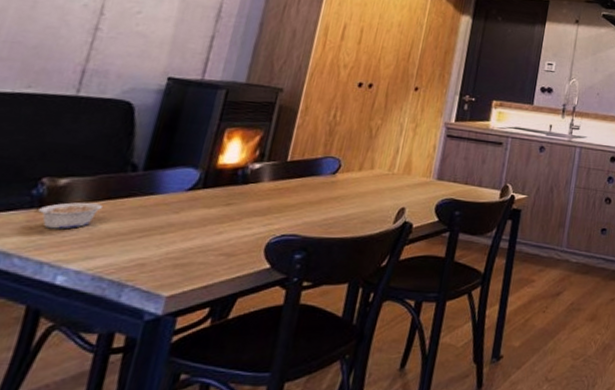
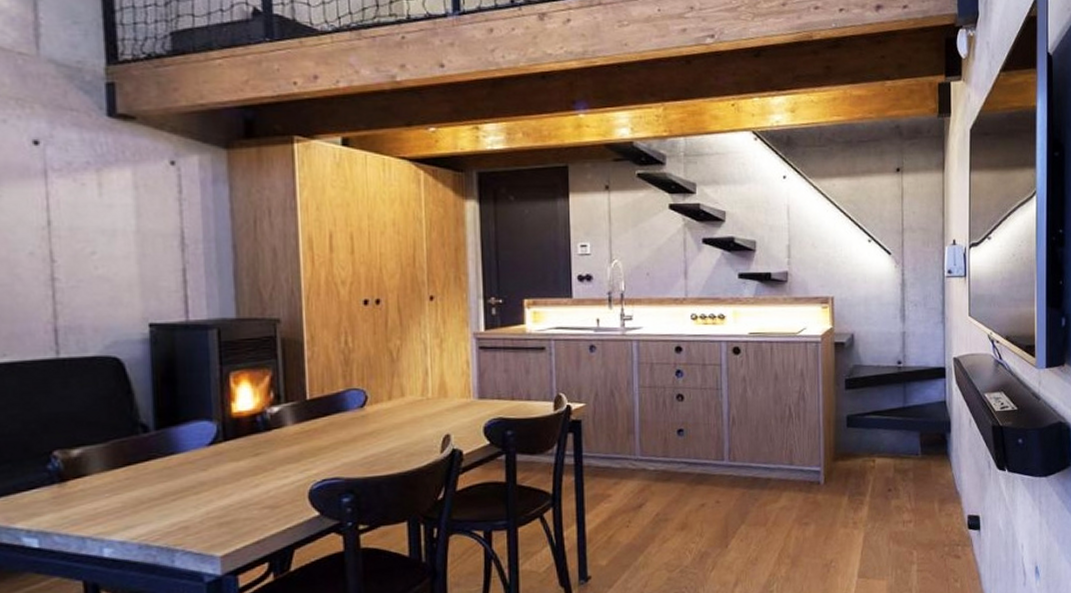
legume: present [38,202,104,230] -> none [61,471,127,503]

